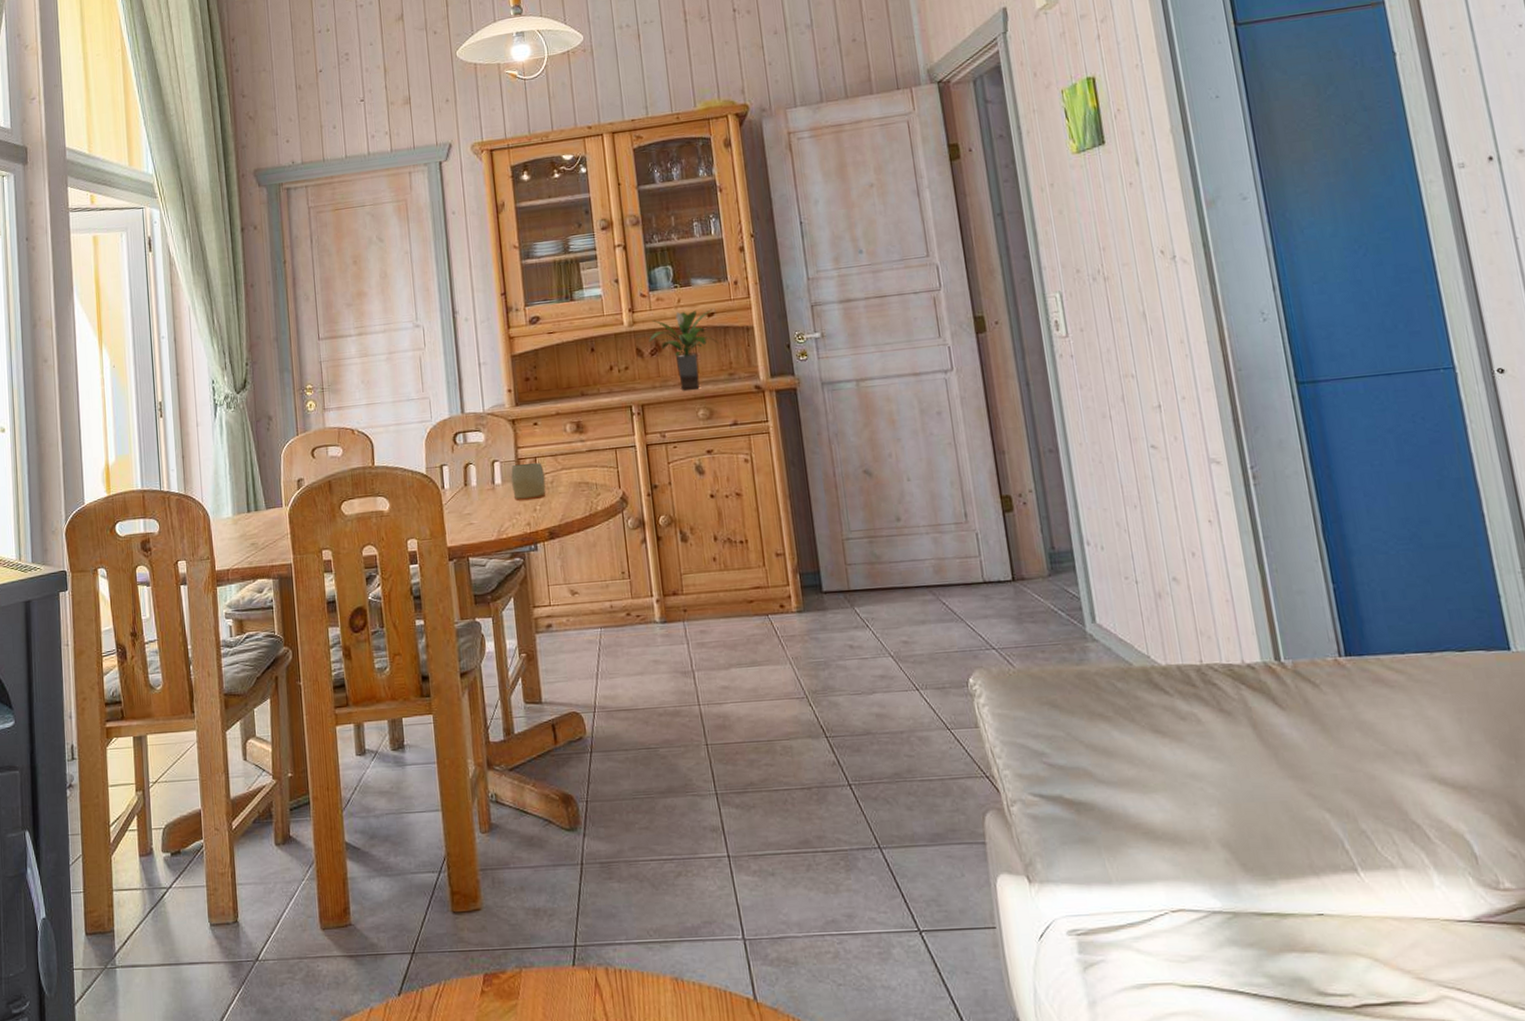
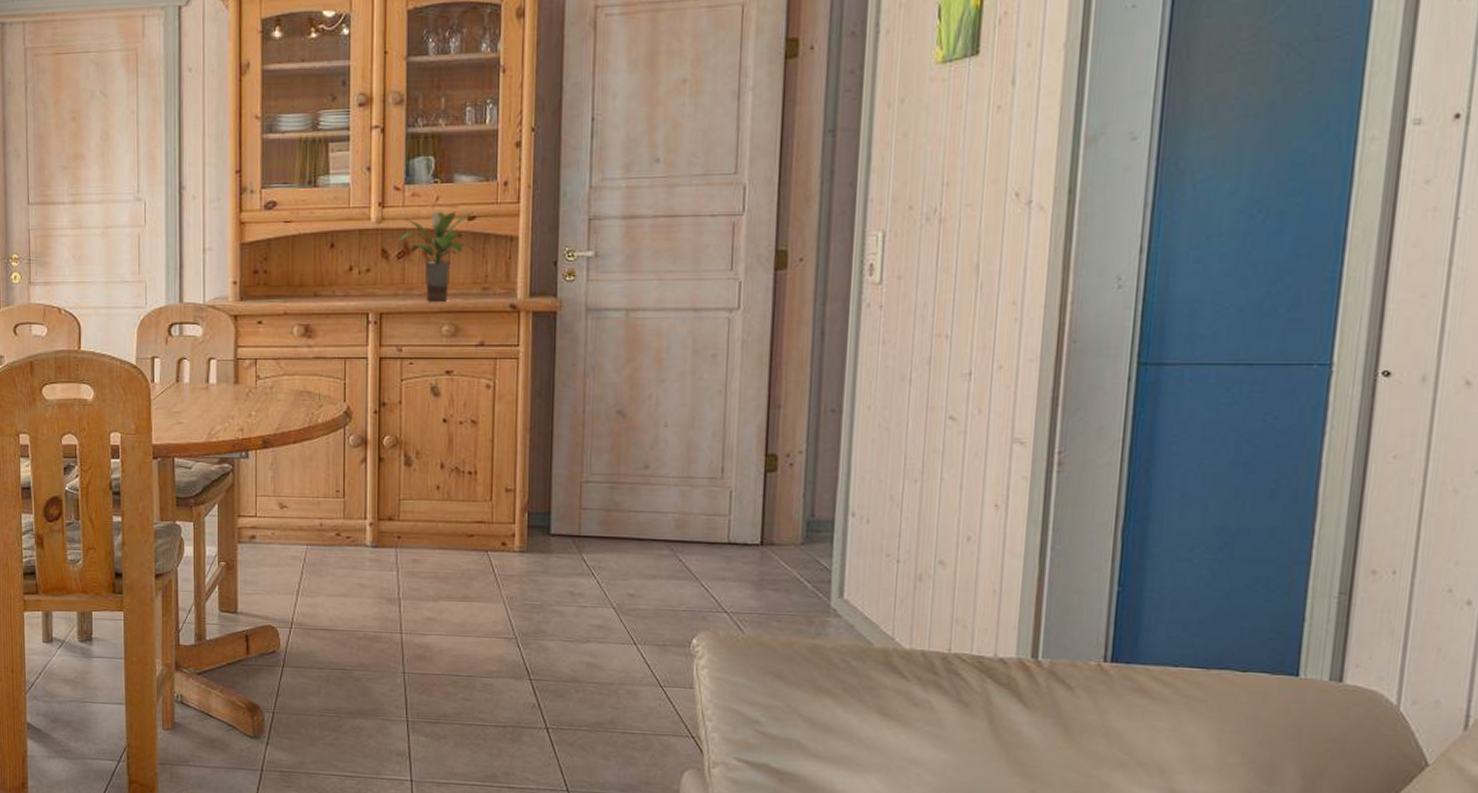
mug: present [510,463,546,502] -> none [227,364,264,405]

